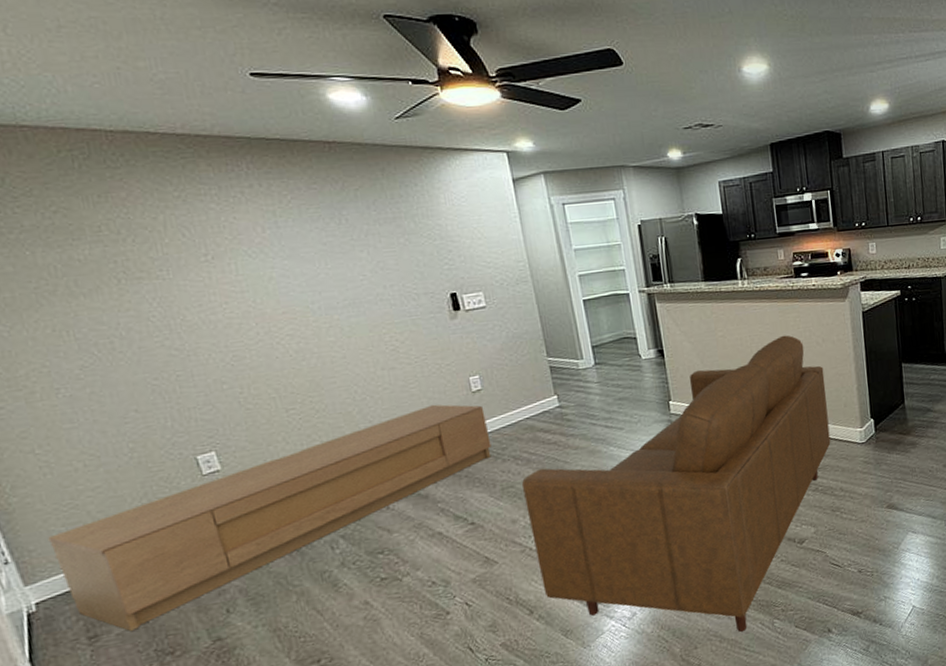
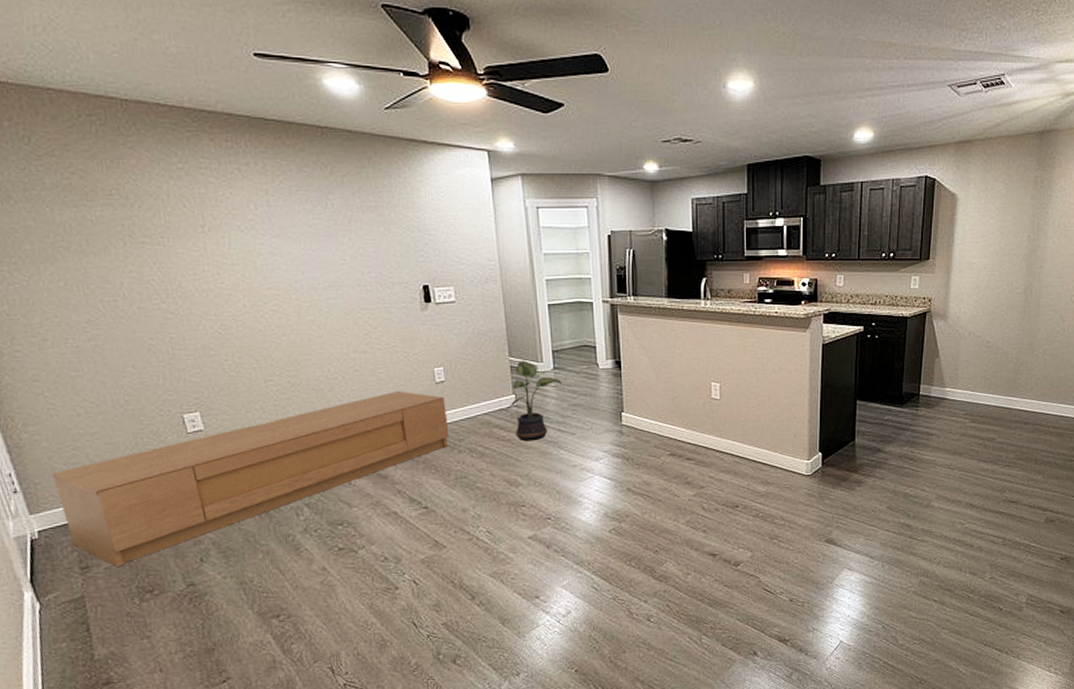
sofa: present [522,335,831,632] -> none [475,359,777,643]
potted plant: none [548,359,605,442] -> present [506,360,562,442]

